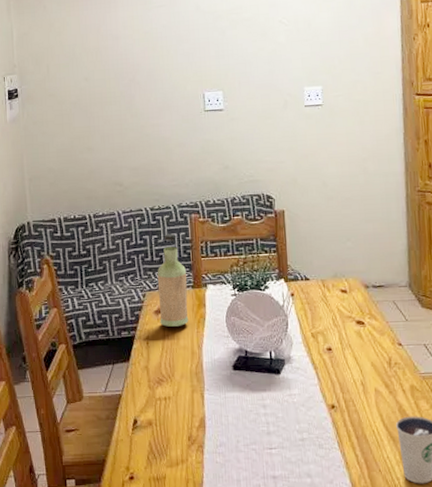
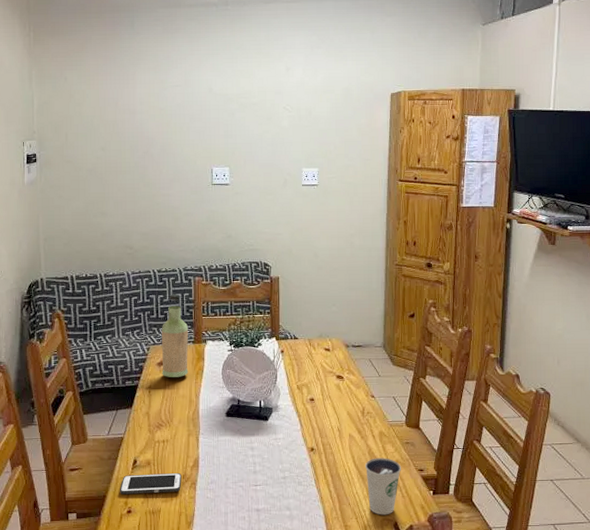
cell phone: none [120,435,188,458] -> present [120,473,182,494]

